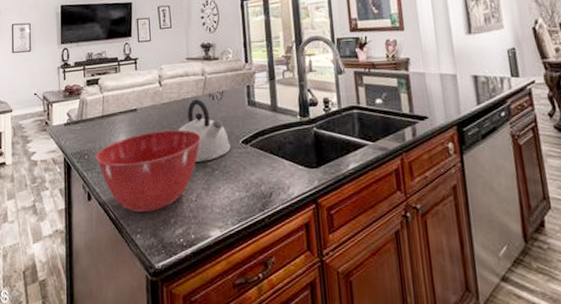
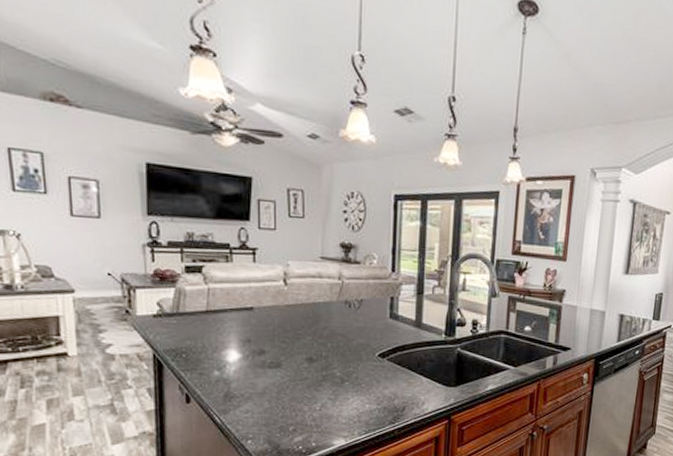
mixing bowl: present [96,130,201,212] -> none [197,335,332,418]
kettle: present [178,99,231,162] -> none [305,305,365,372]

